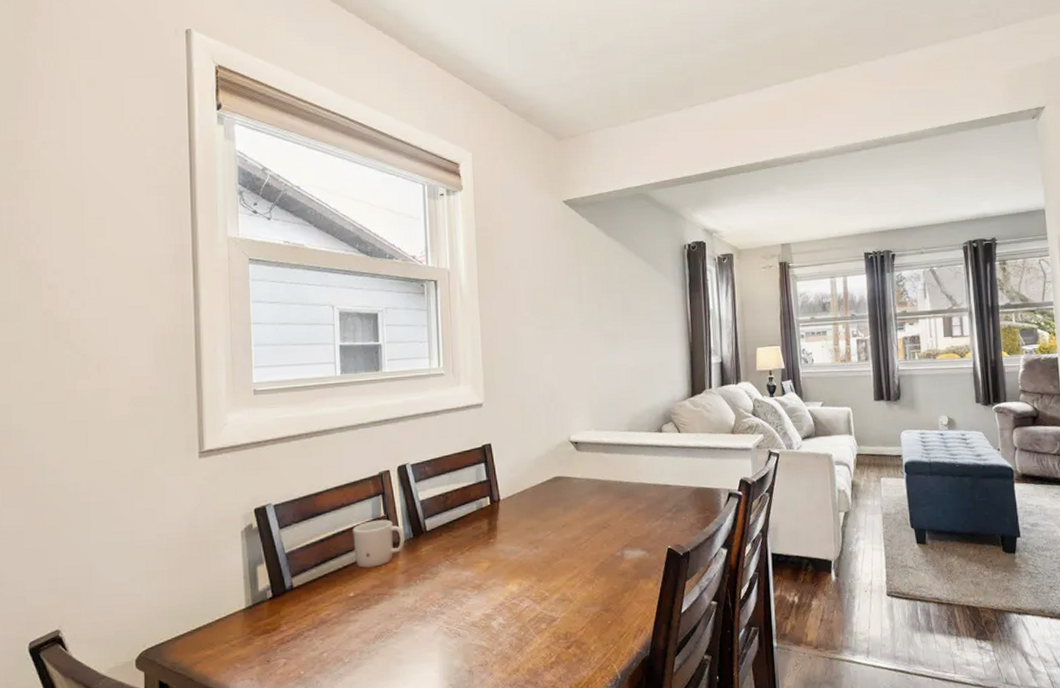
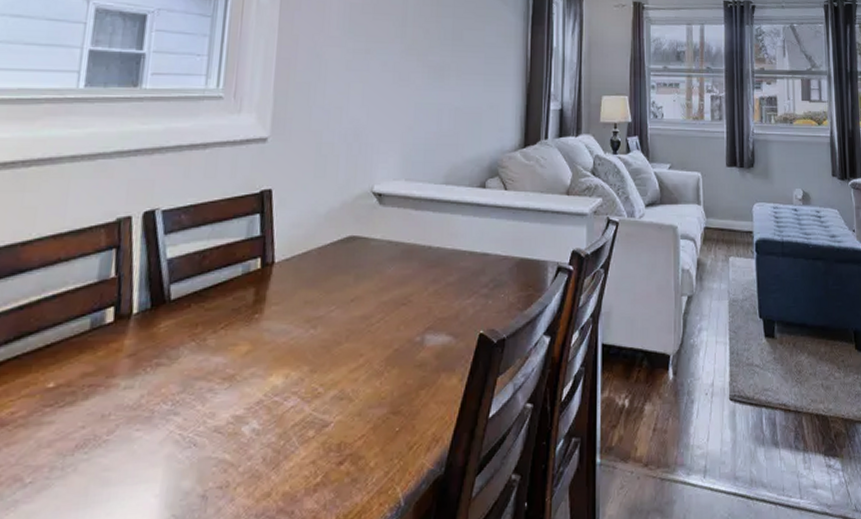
mug: present [353,519,405,568] -> none [64,282,139,348]

